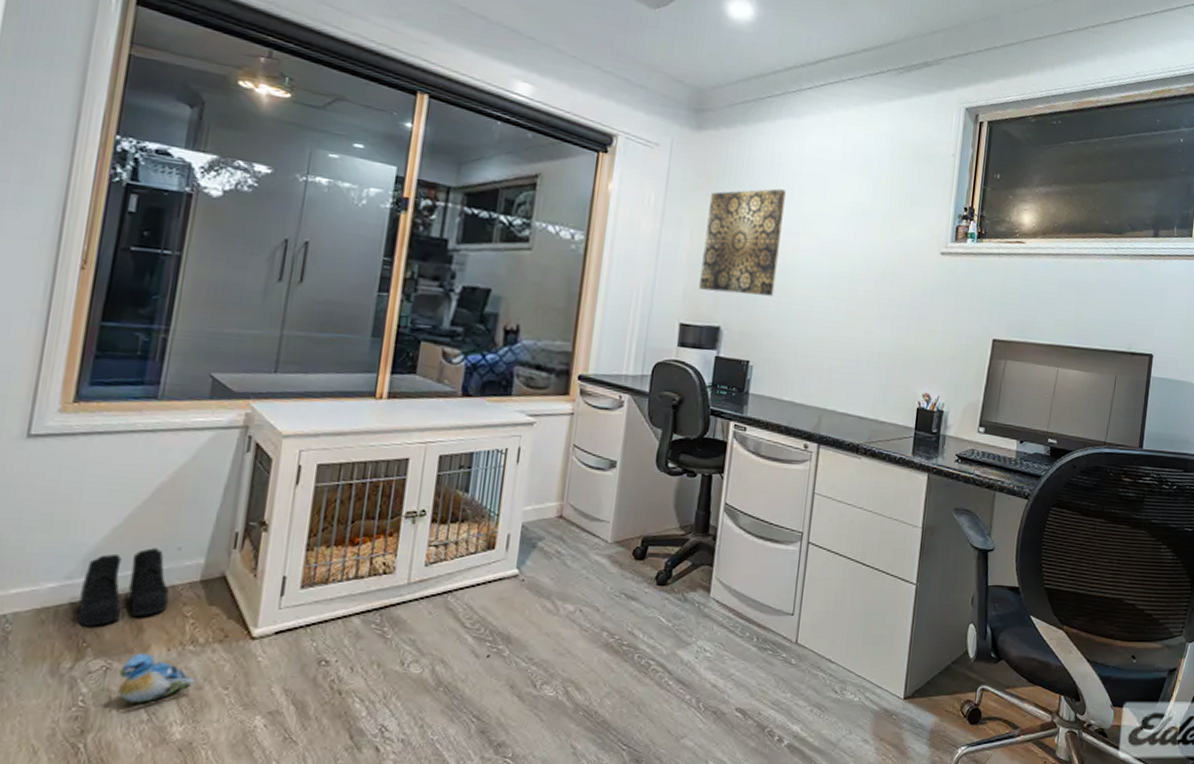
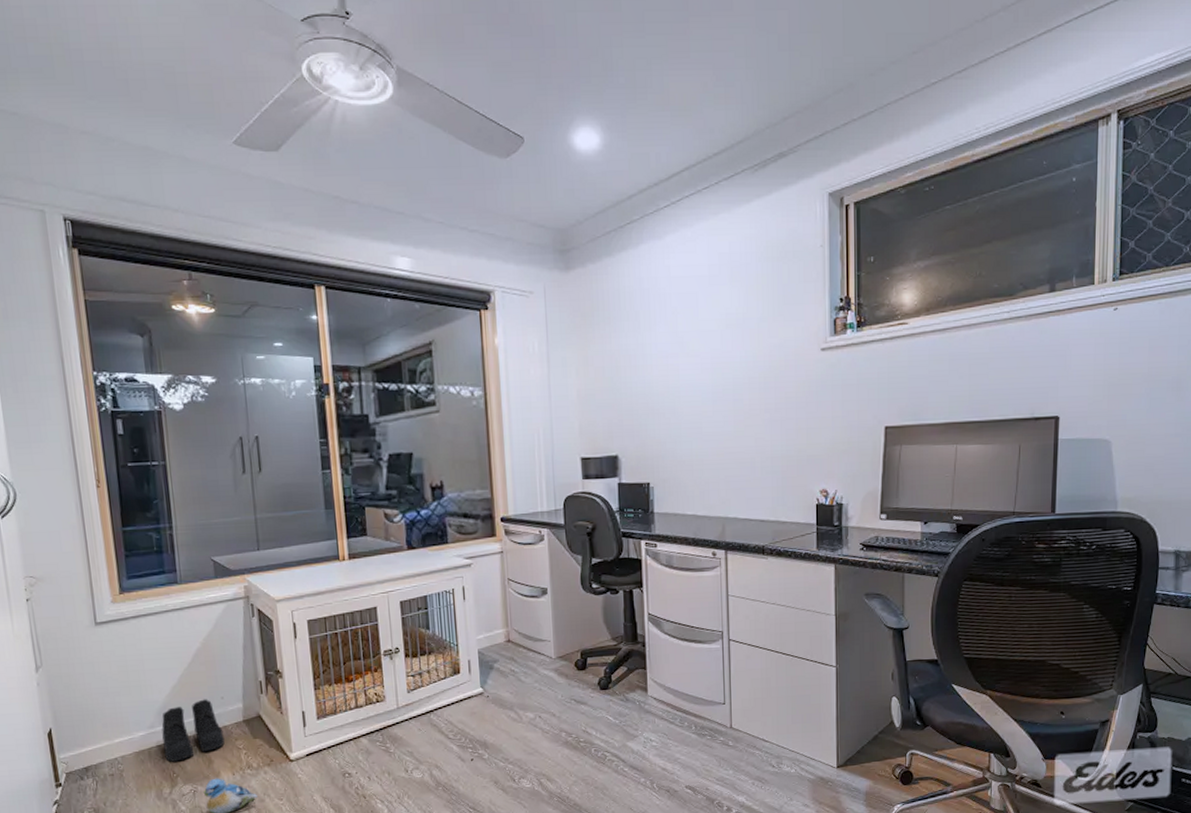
wall art: present [699,188,786,296] -> none [588,314,663,423]

